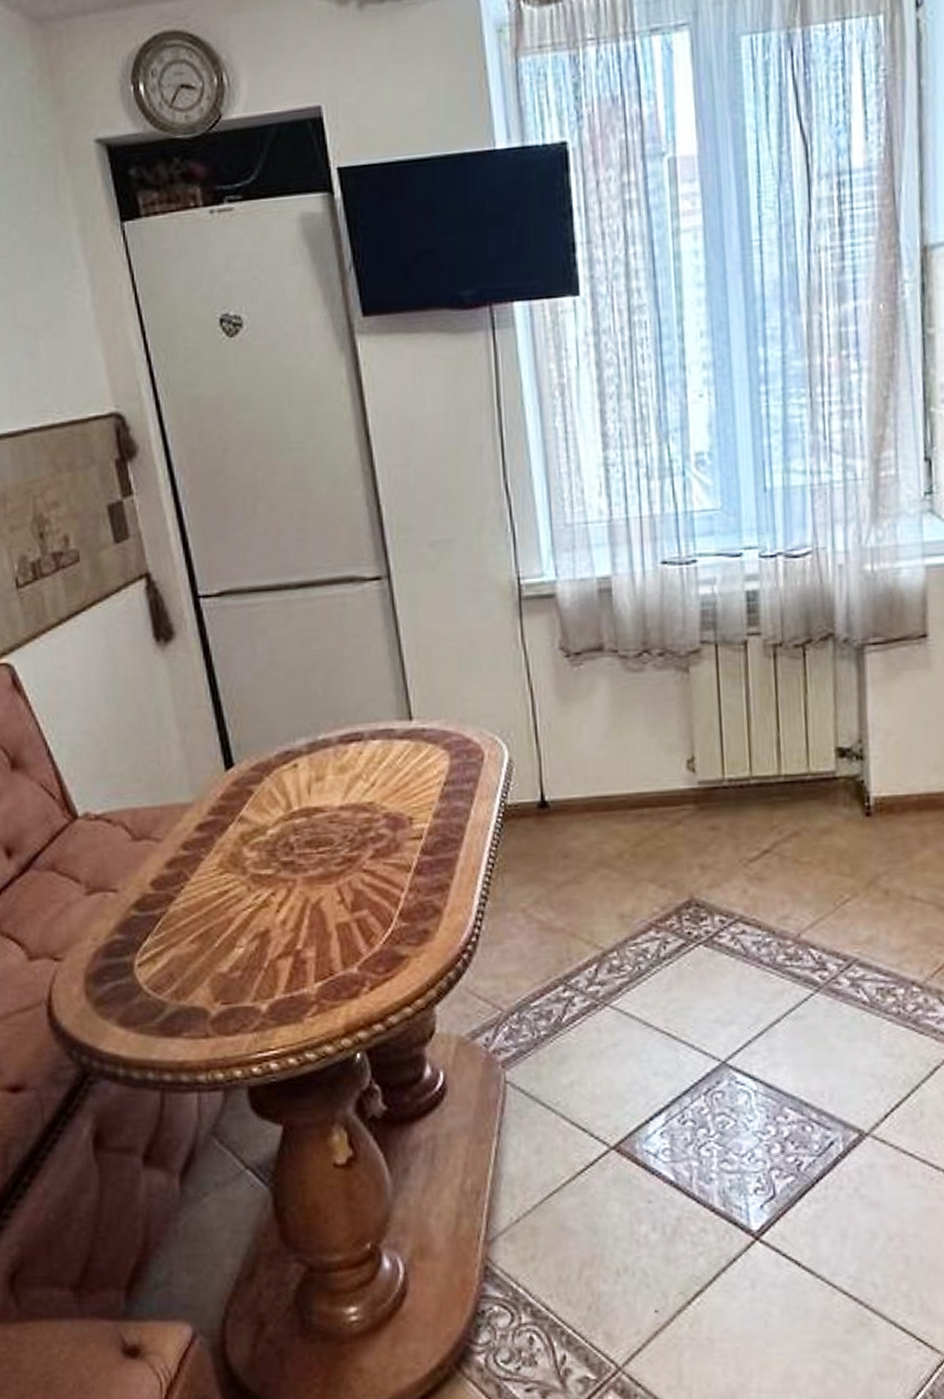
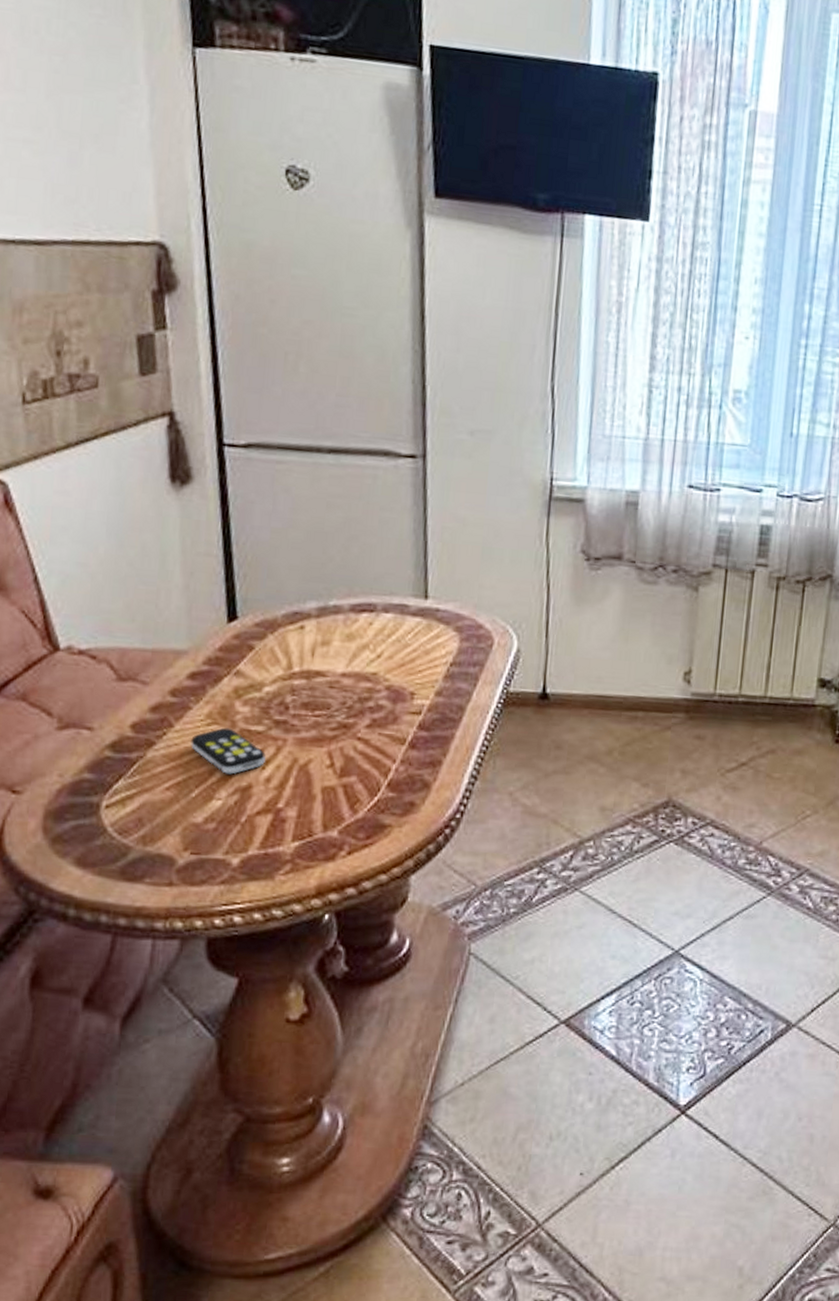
remote control: none [207,874,279,921] -> present [191,727,266,775]

